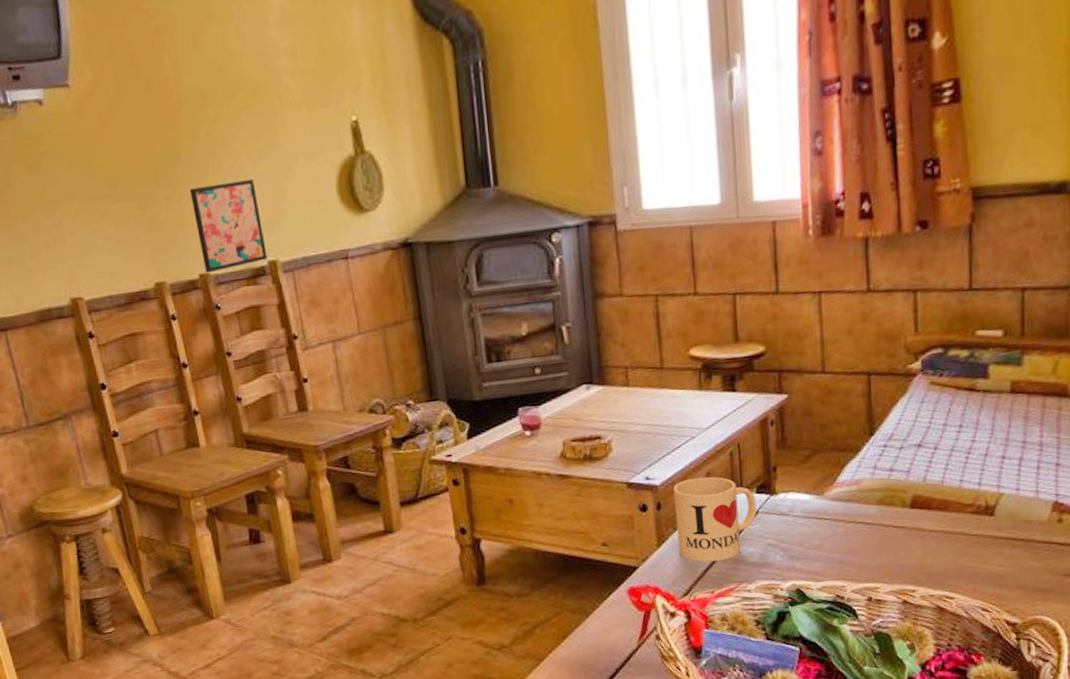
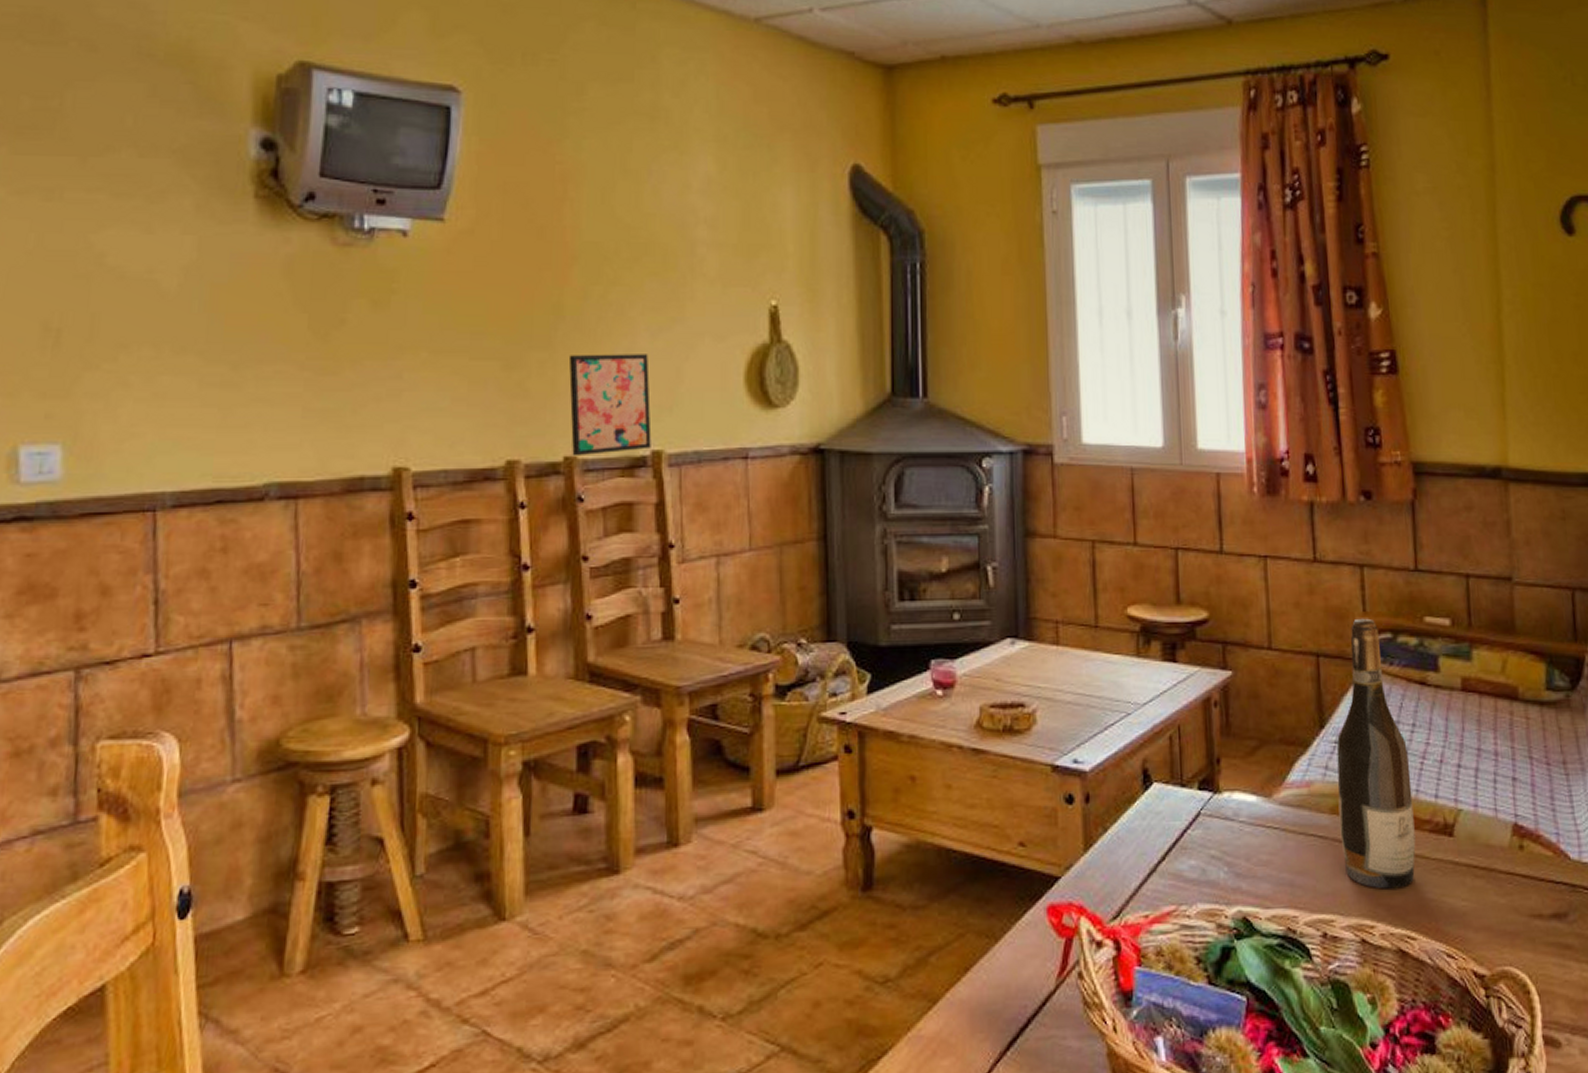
mug: present [673,476,757,562] -> none [1104,764,1199,876]
wine bottle: none [885,337,957,562] -> present [1336,618,1416,889]

